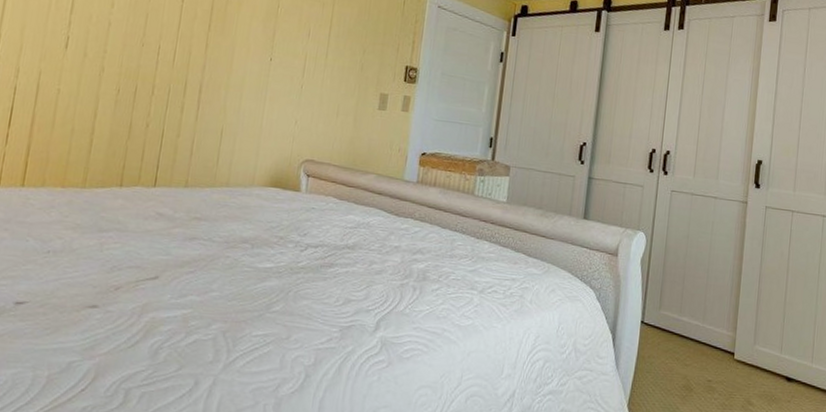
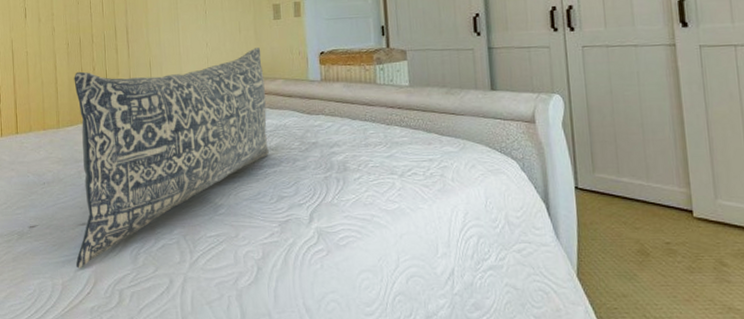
pillow: none [71,125,357,360] -> present [74,48,269,269]

